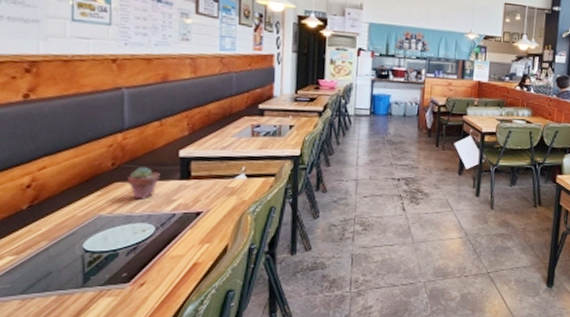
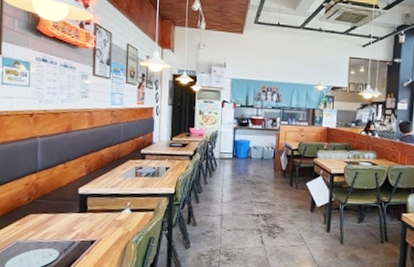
potted succulent: present [128,167,160,200] -> none [39,202,64,229]

